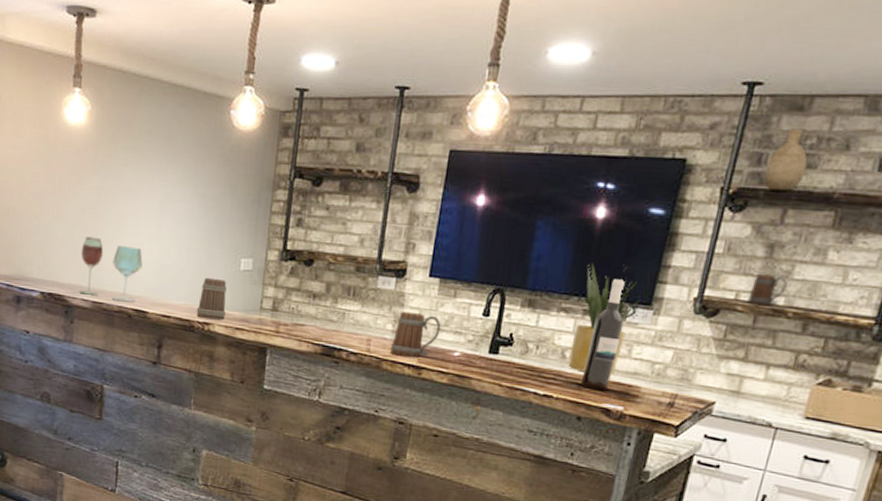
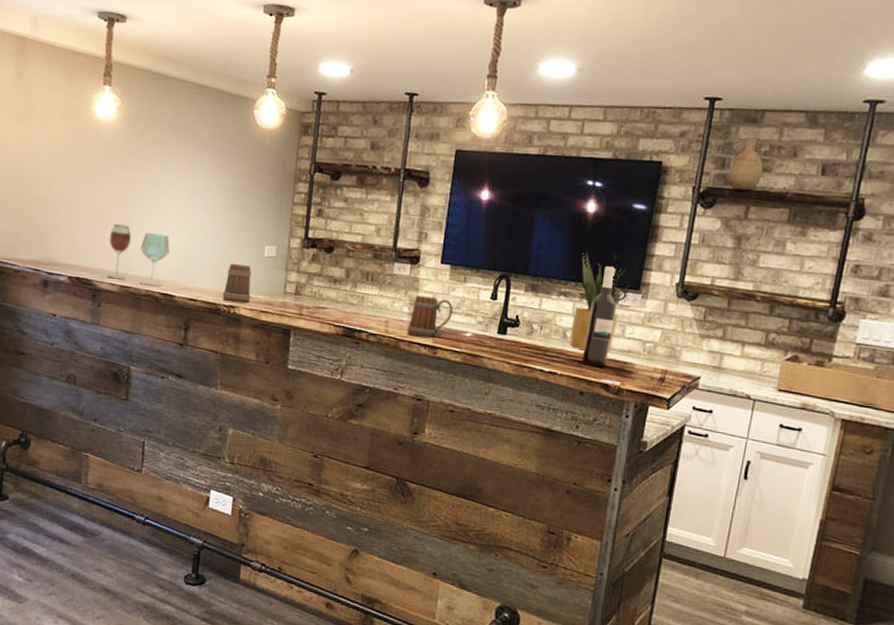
beer mug: present [747,274,788,306] -> none [722,263,755,291]

